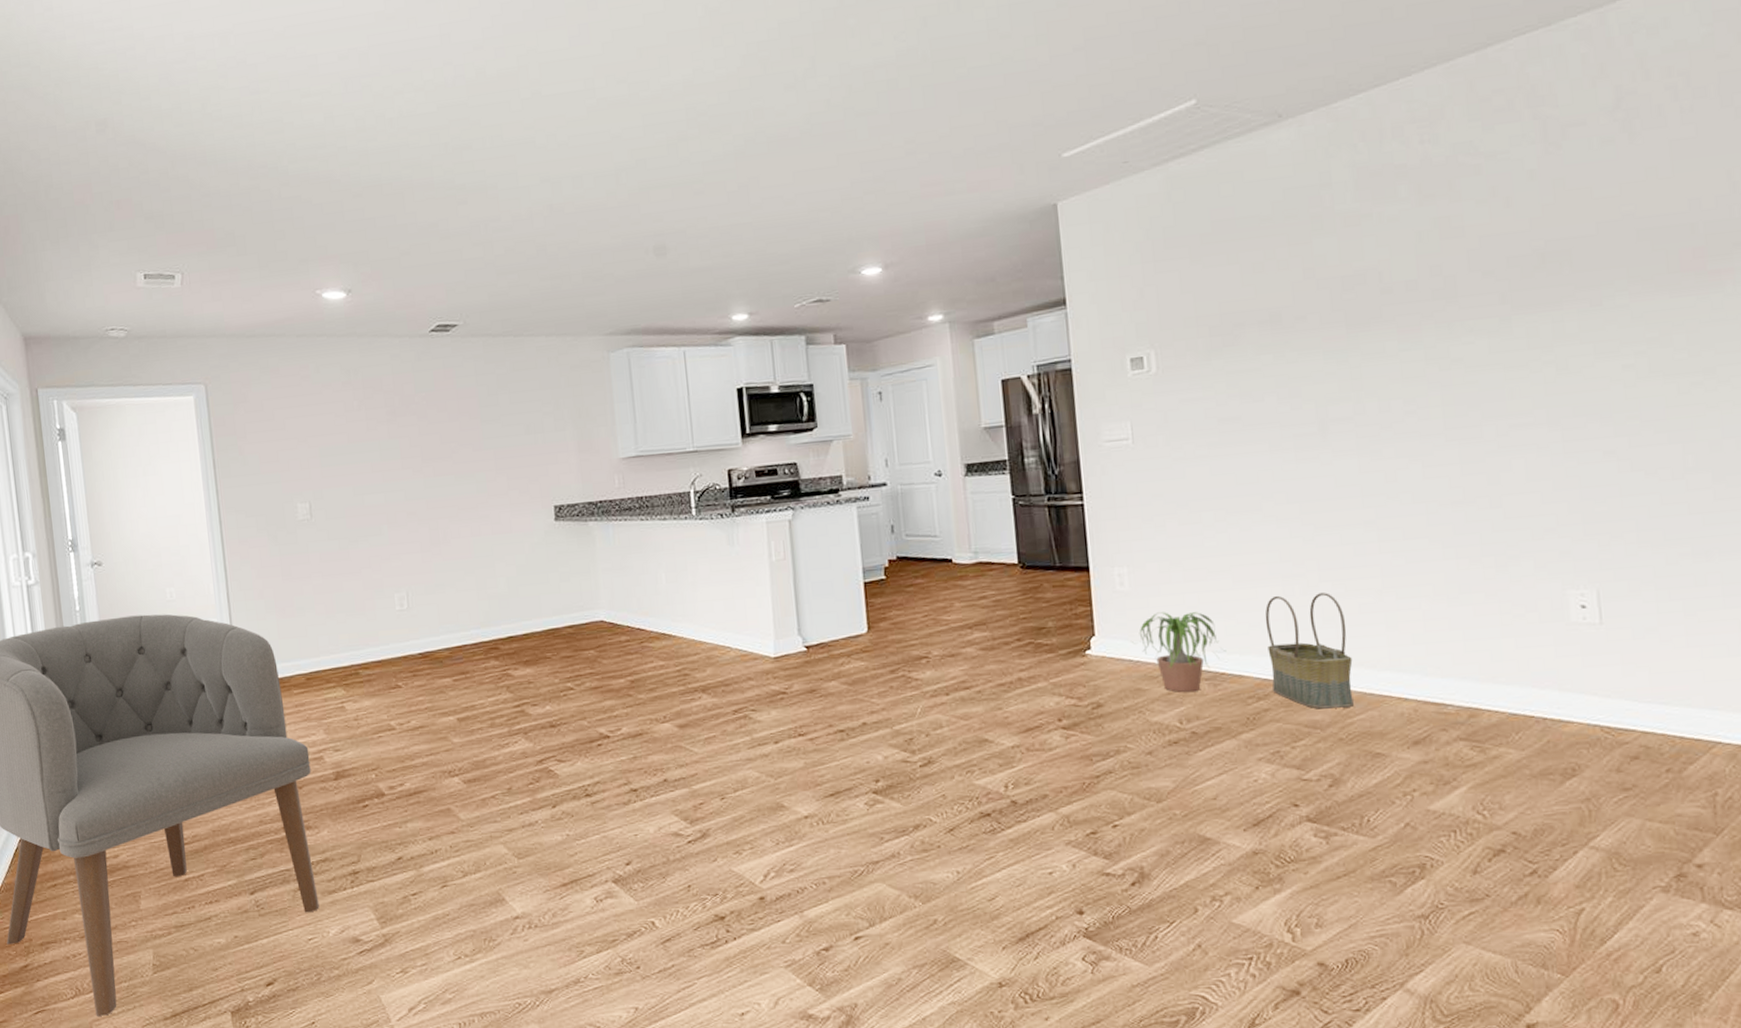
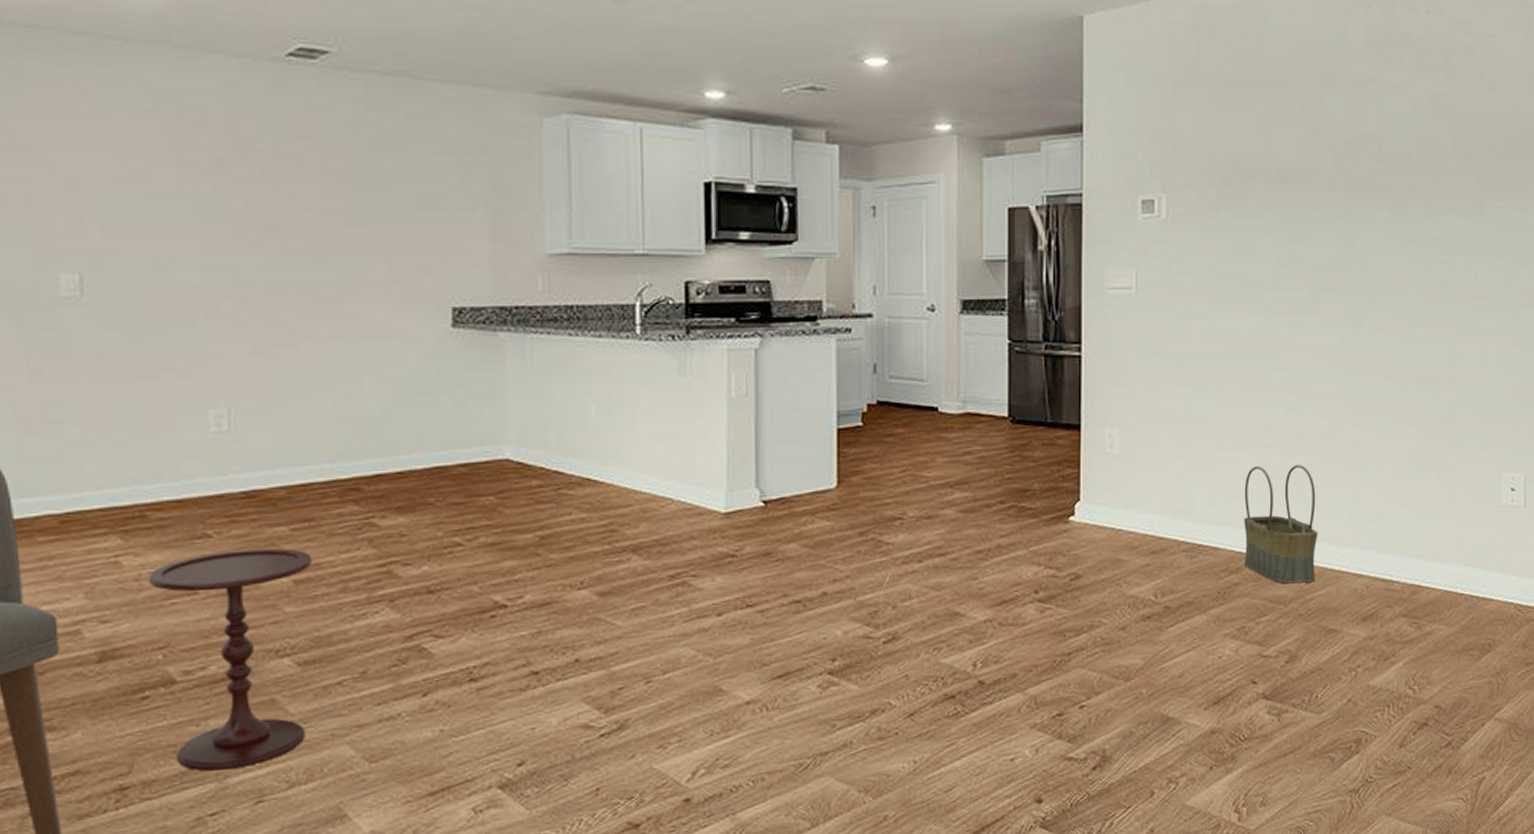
side table: none [363,694,473,862] -> present [148,547,312,771]
potted plant: present [1132,612,1227,693] -> none [1116,478,1206,565]

